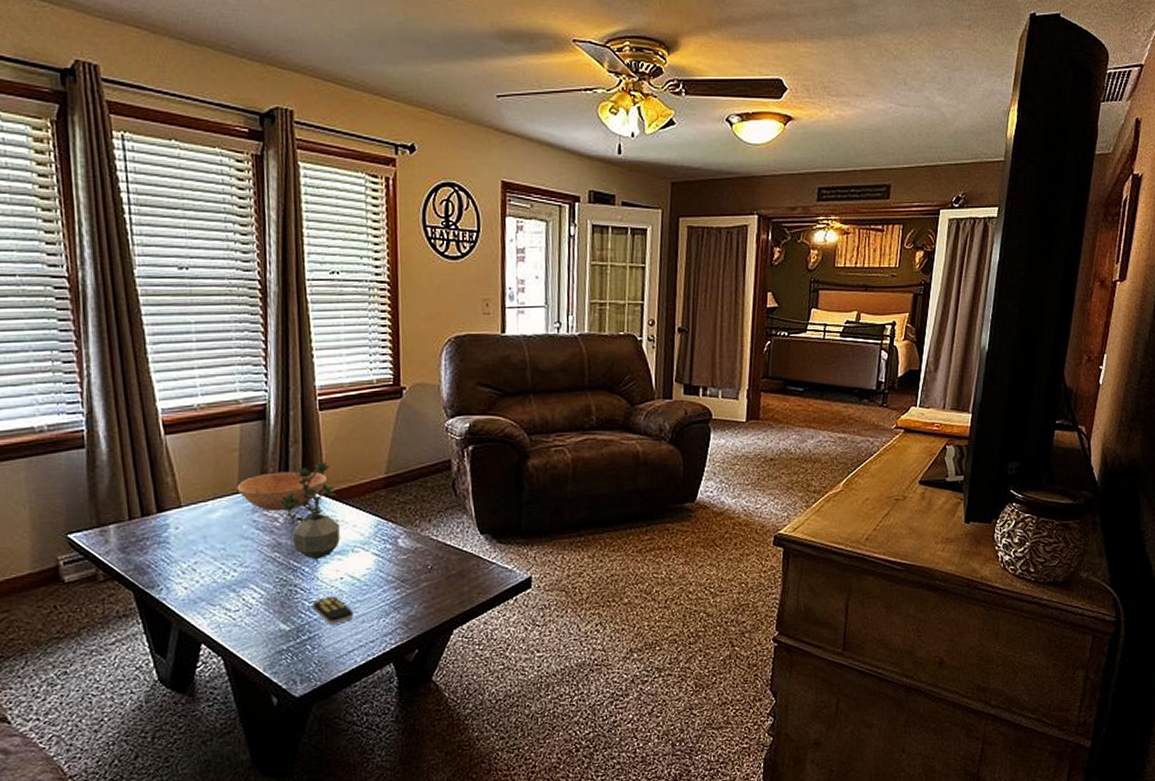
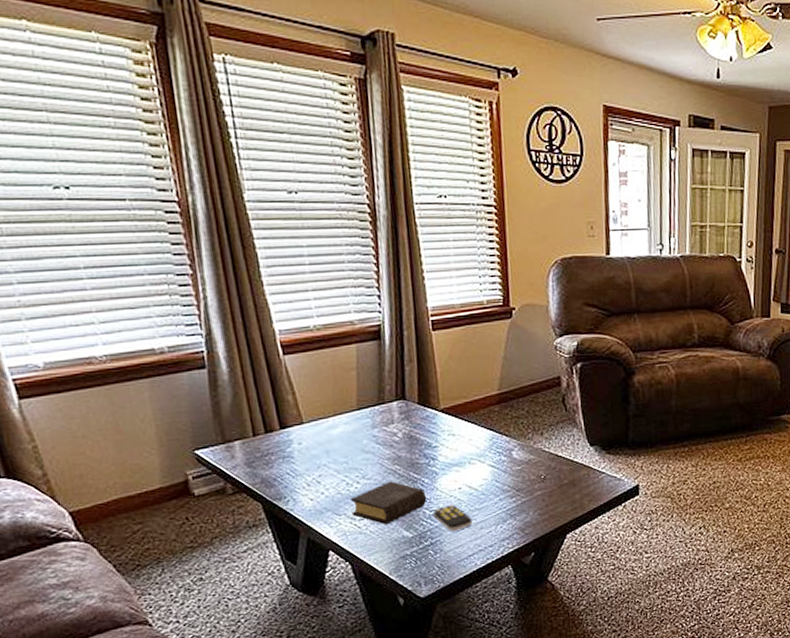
book: none [226,569,307,617] -> present [350,481,427,525]
bowl: present [236,471,327,512] -> none [355,388,442,427]
potted plant: present [280,461,340,560] -> none [398,379,457,472]

